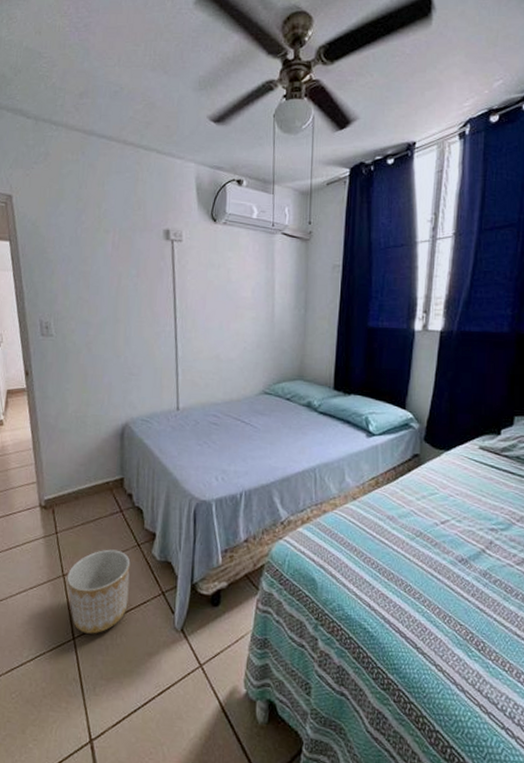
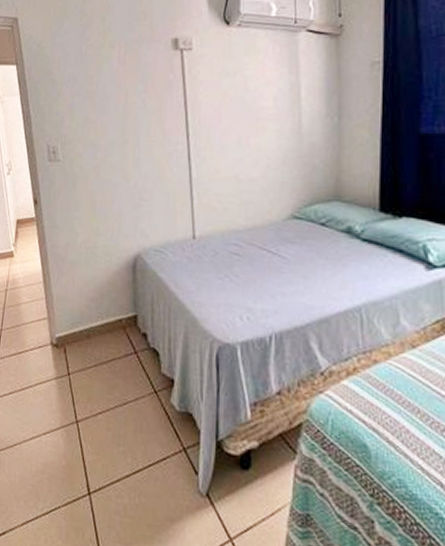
planter: present [66,549,131,634] -> none [80,395,147,491]

